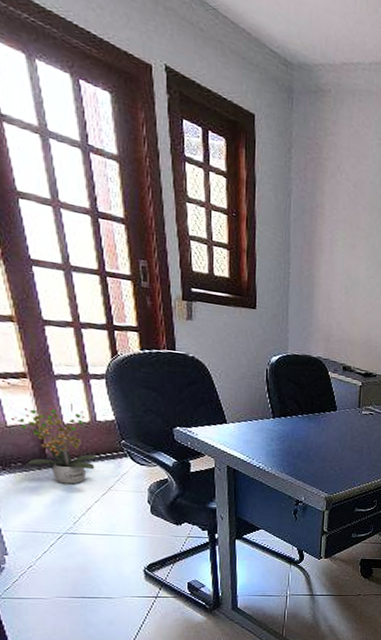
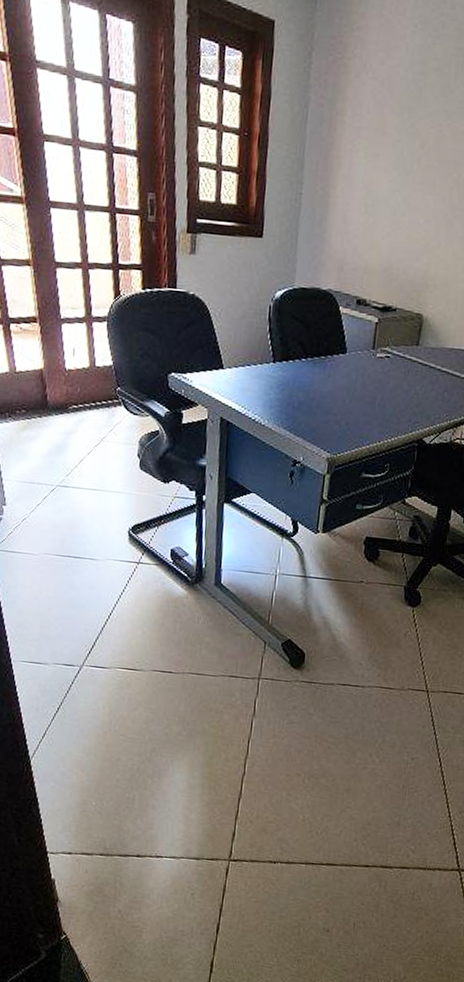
potted plant: present [10,408,98,484] -> none [19,353,94,434]

